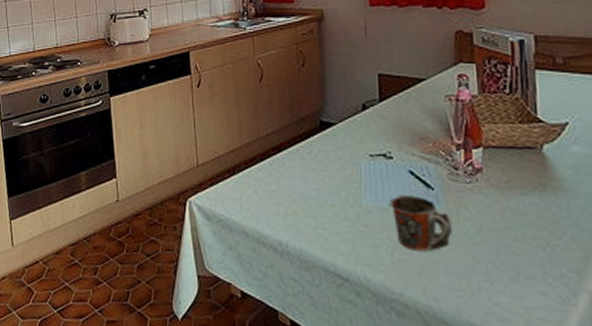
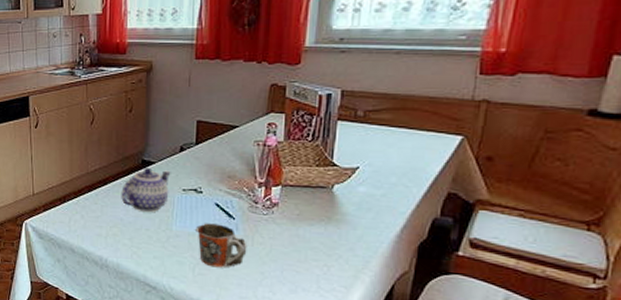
teapot: none [299,131,355,183] -> present [121,168,171,212]

